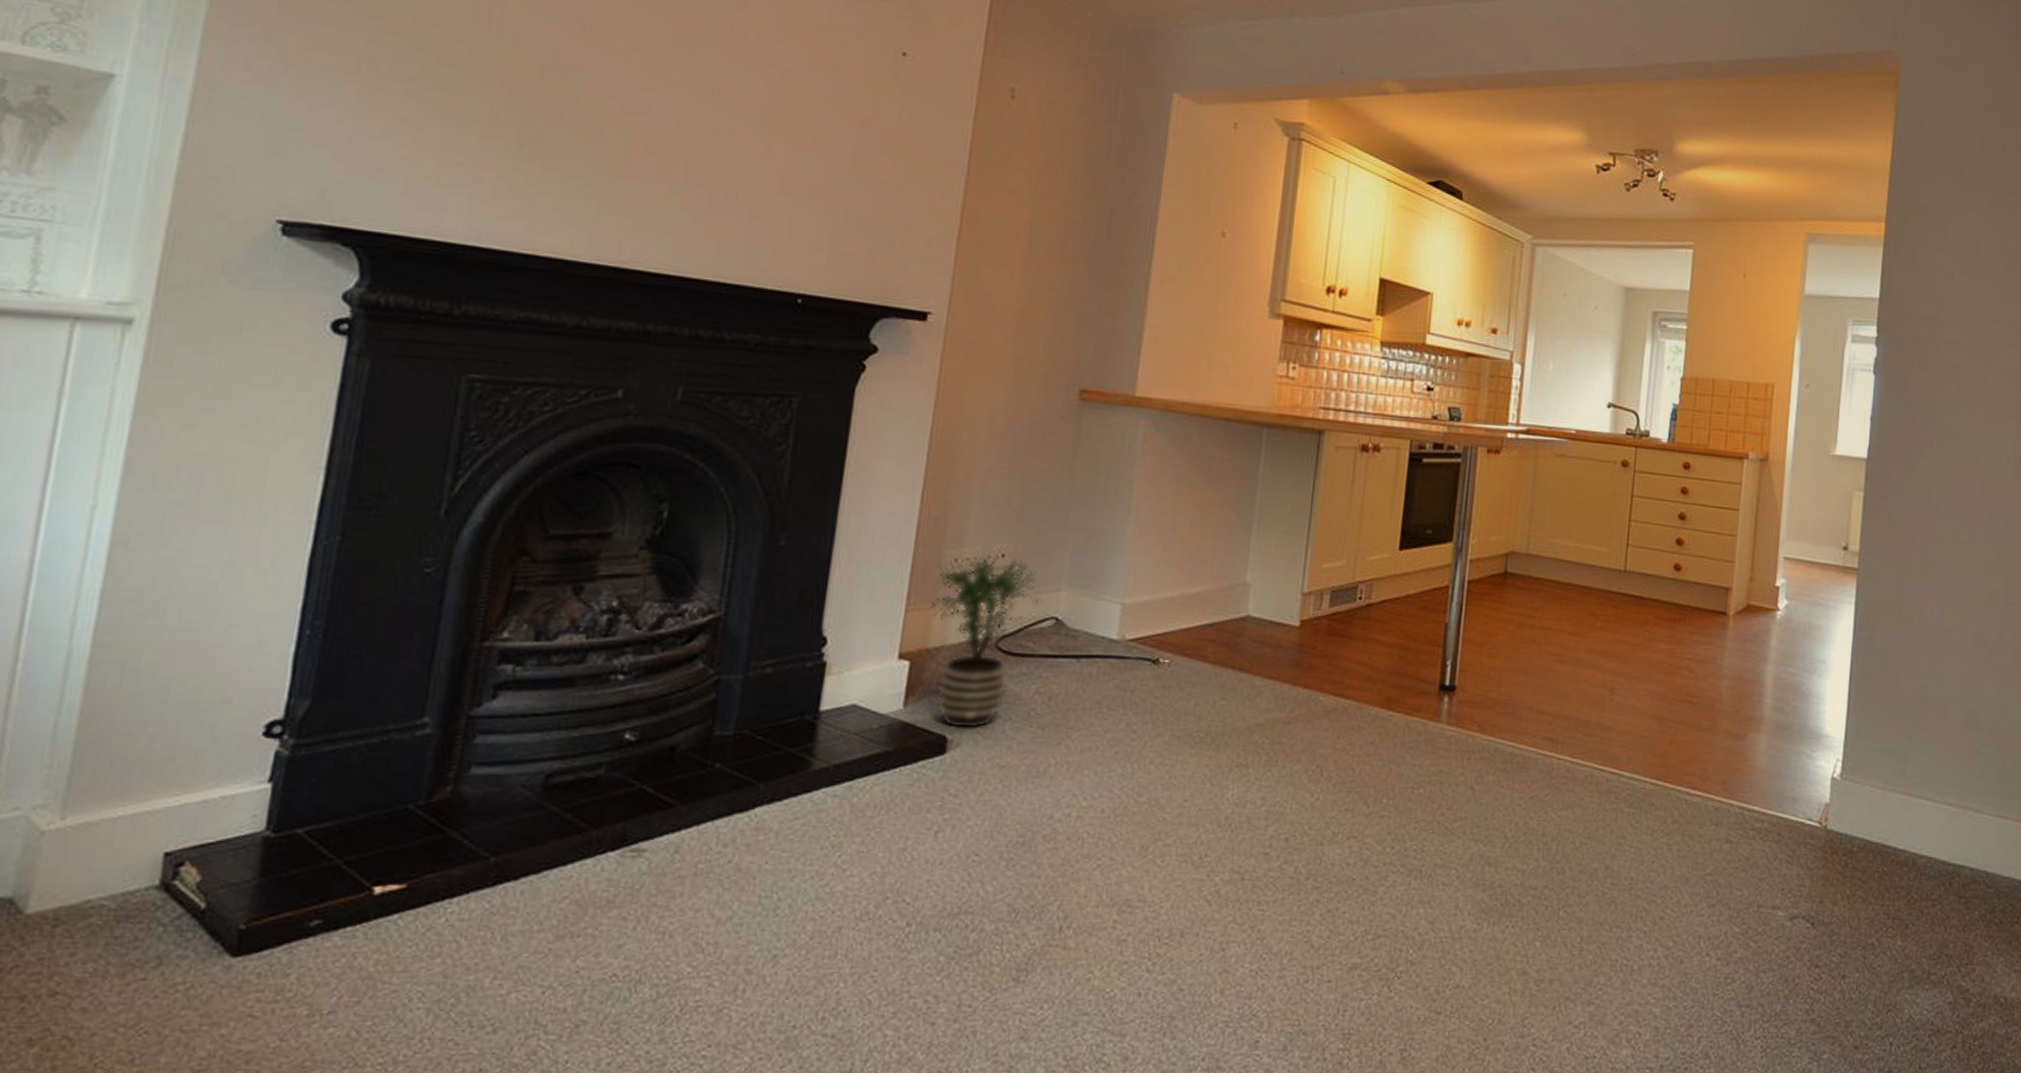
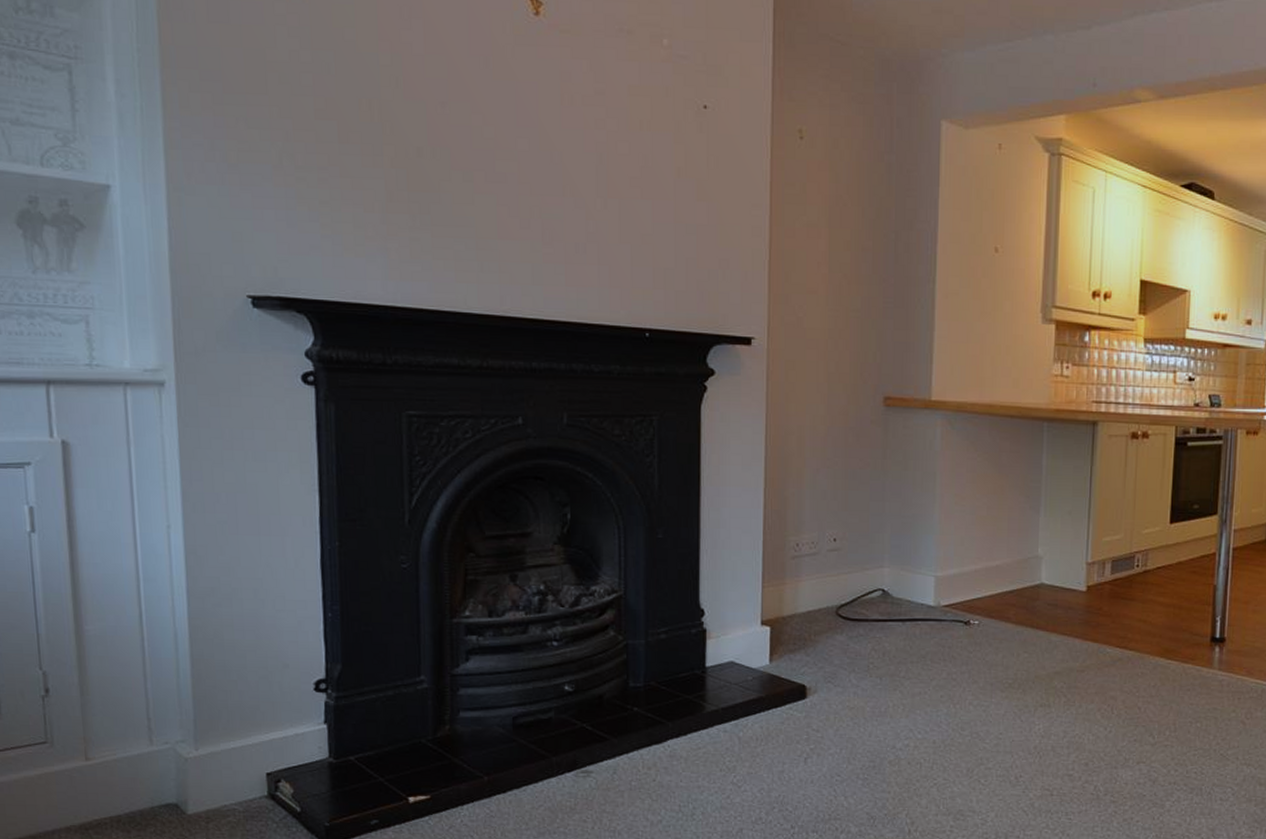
potted plant: present [930,555,1042,730] -> none [781,540,870,680]

